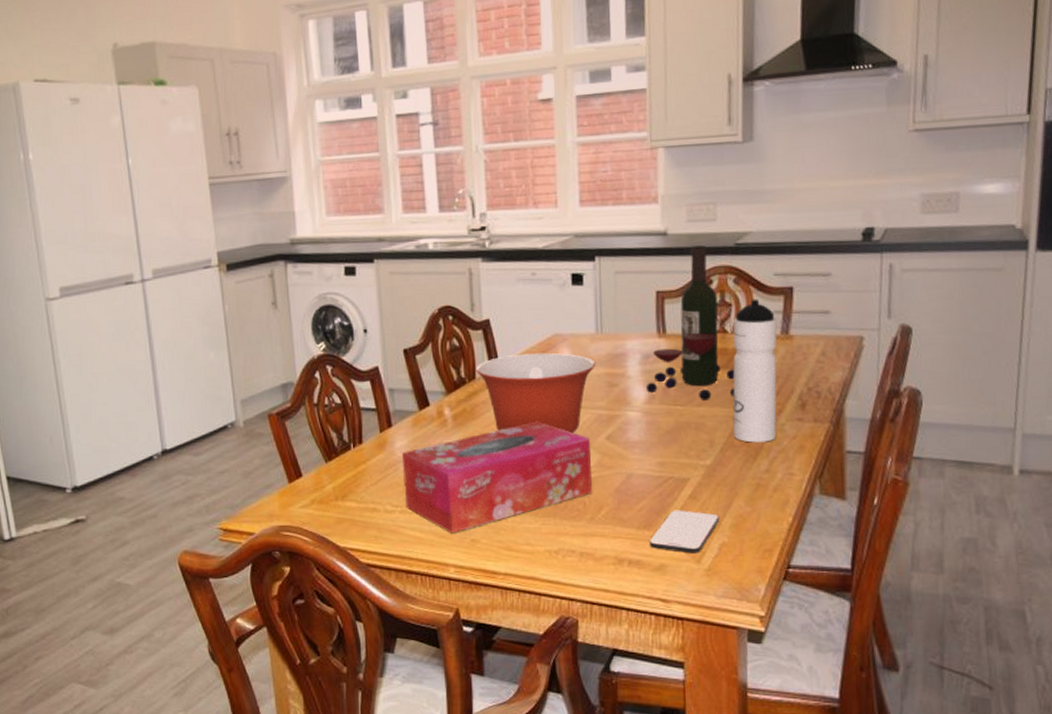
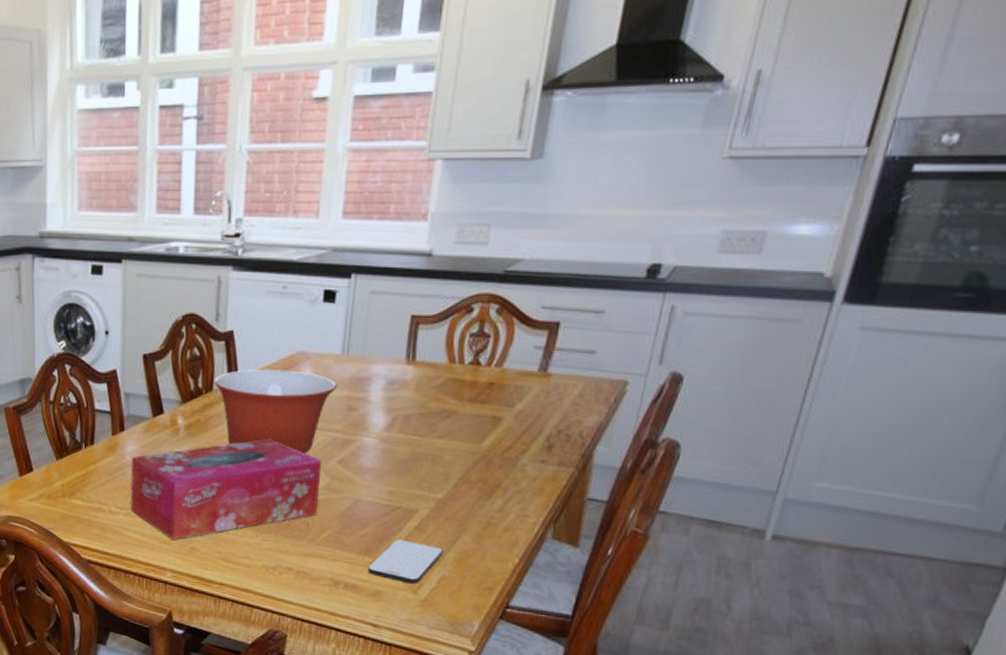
wine bottle: present [645,245,735,402] -> none [385,270,483,434]
water bottle: present [733,299,778,443] -> none [471,332,536,482]

